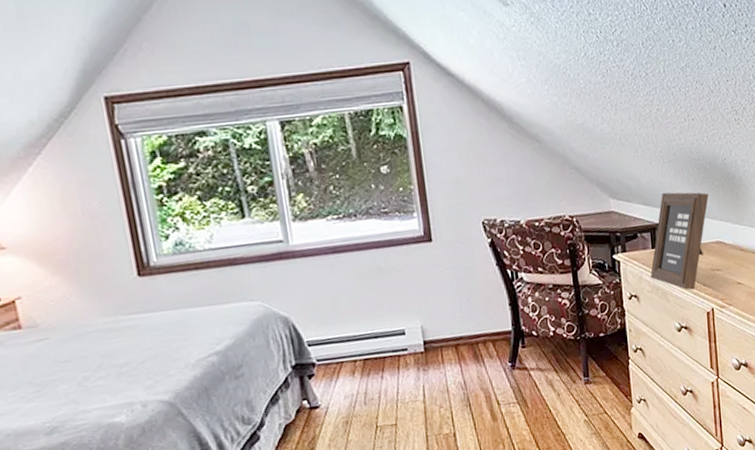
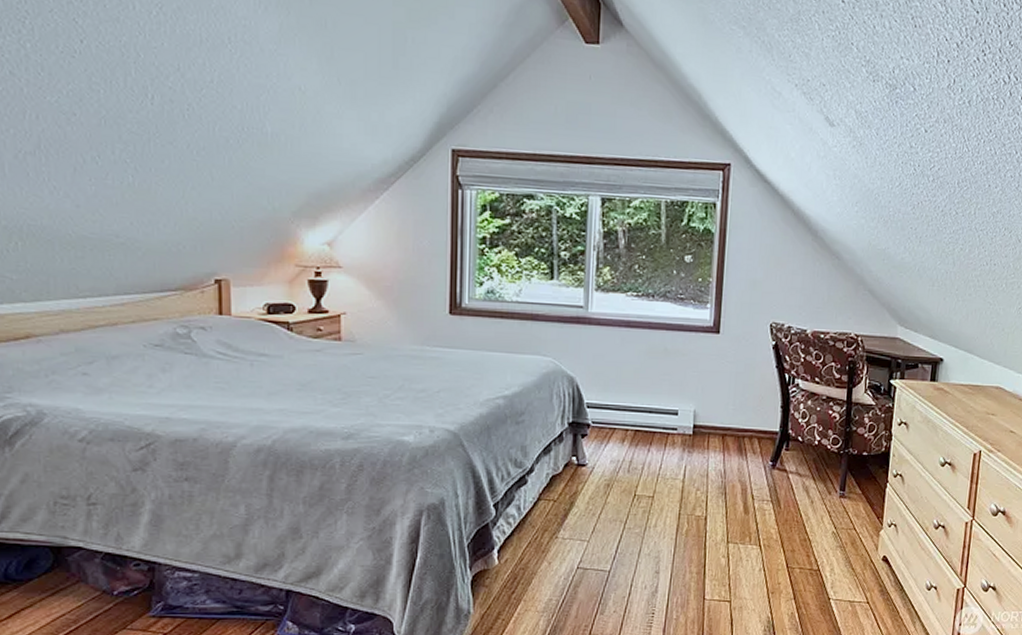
picture frame: present [650,192,709,291] -> none [923,329,997,429]

